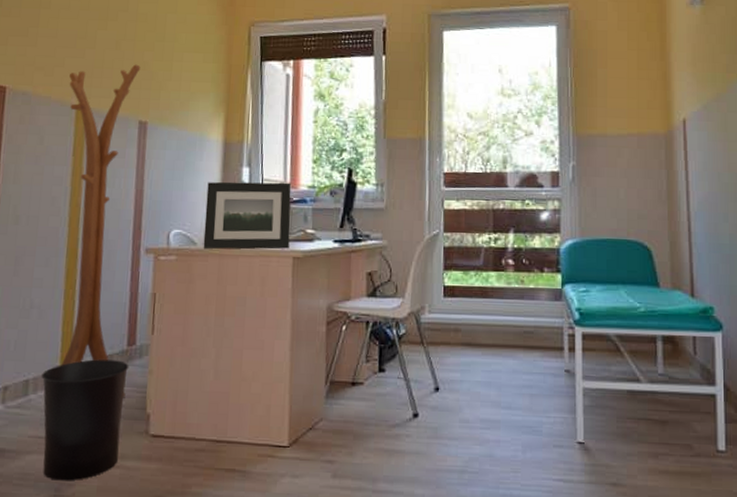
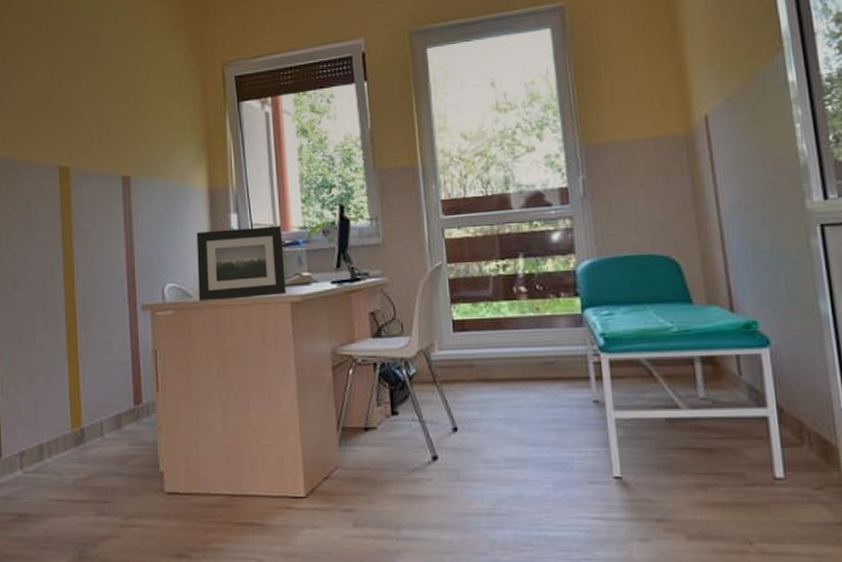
waste bin: present [41,359,129,481] -> none [55,420,138,542]
coatrack: present [61,64,141,397] -> none [49,118,138,456]

